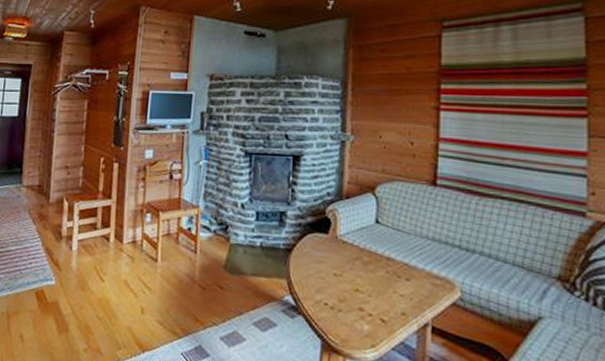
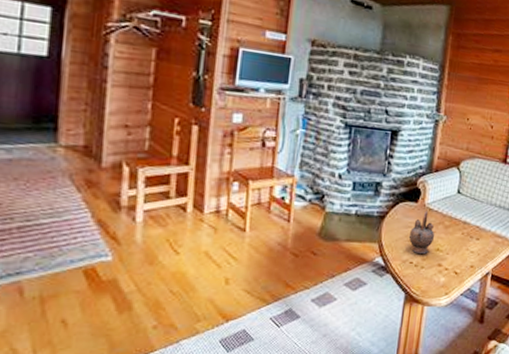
teapot: none [320,243,352,295] -> present [408,211,435,254]

